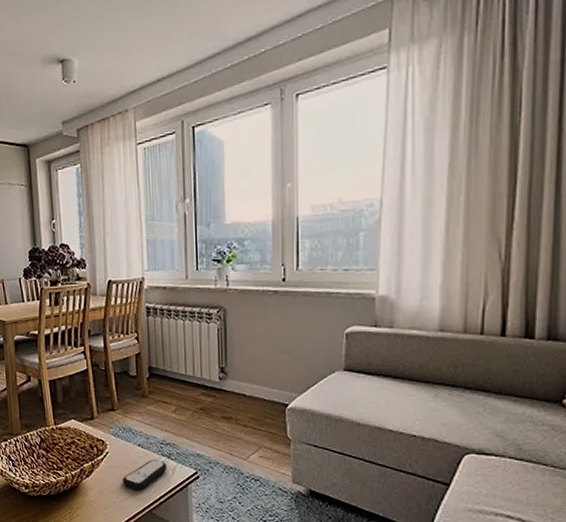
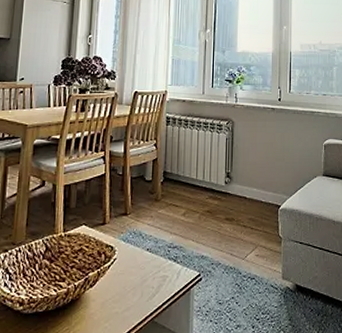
remote control: present [123,460,168,490] -> none [127,264,173,298]

